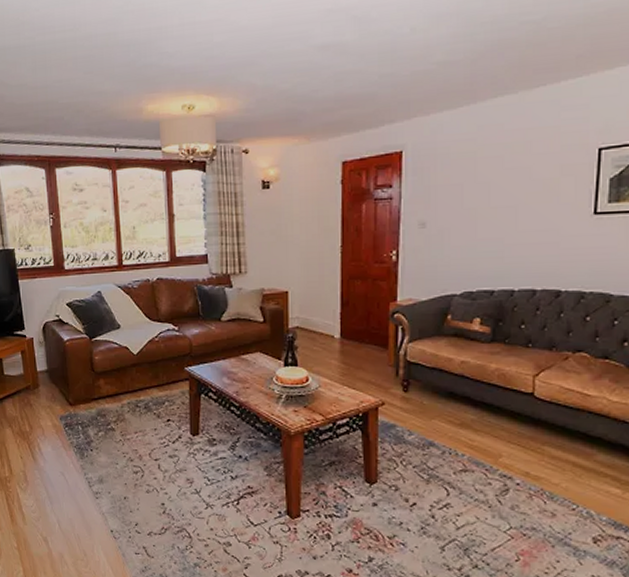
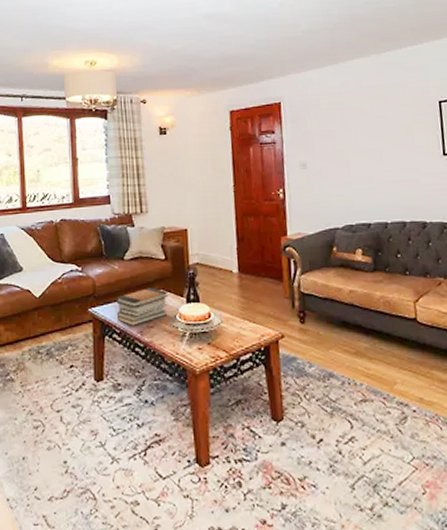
book stack: none [212,349,266,386] -> present [115,287,168,326]

